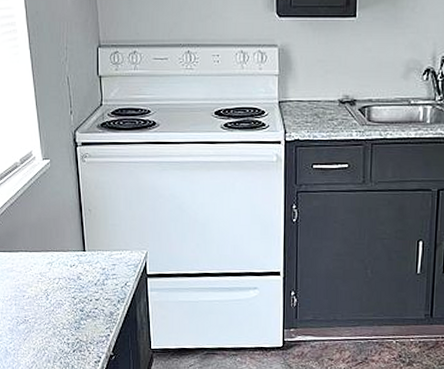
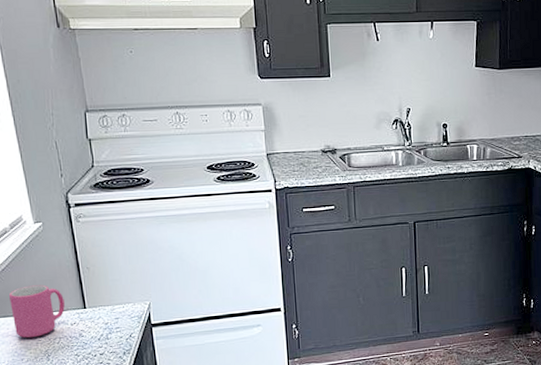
mug: none [15,222,66,275] -> present [8,284,65,338]

